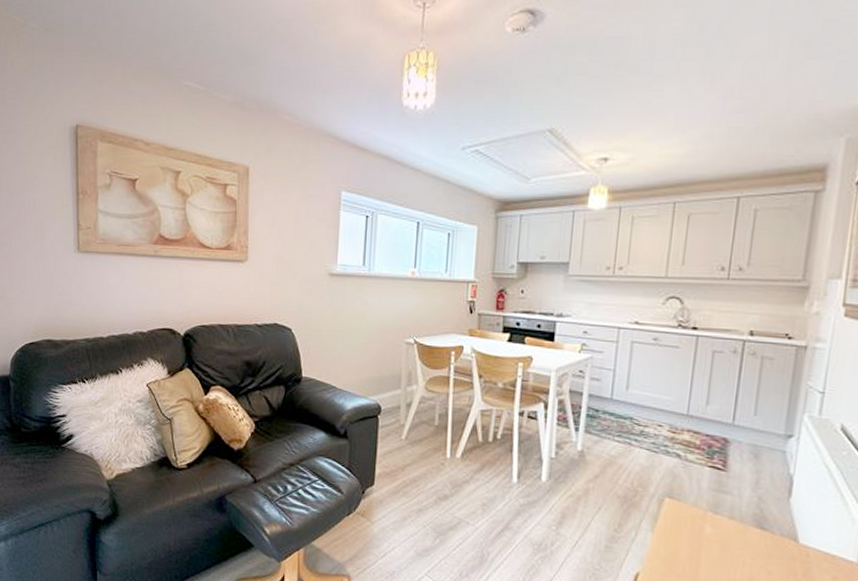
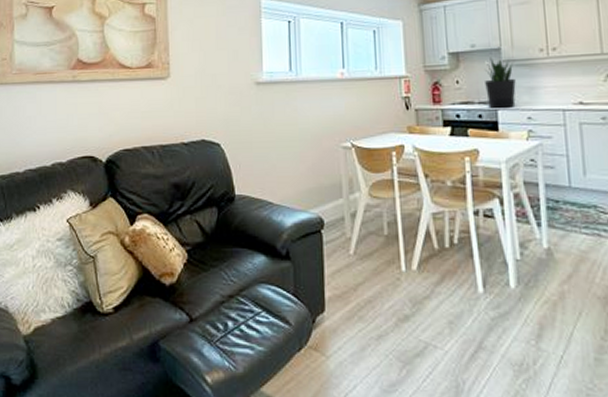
planter: none [548,269,580,322] -> present [485,56,516,109]

